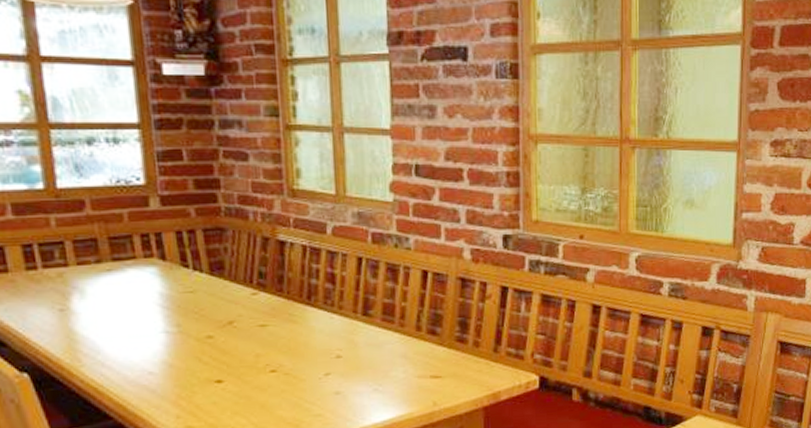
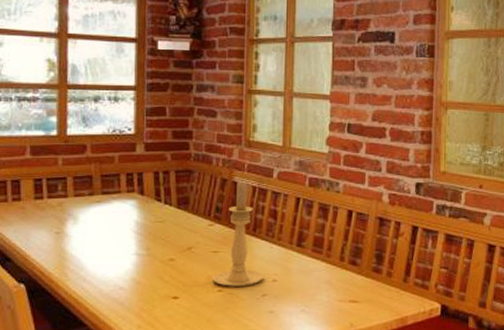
candle holder: none [262,238,325,366] -> present [212,180,264,287]

